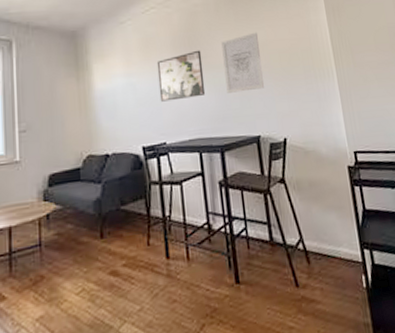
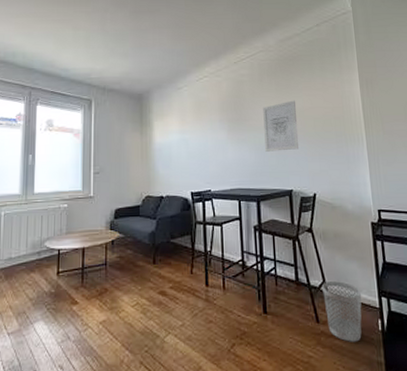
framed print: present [156,50,206,102] -> none [206,113,247,156]
wastebasket: none [299,236,346,305] -> present [322,281,362,342]

